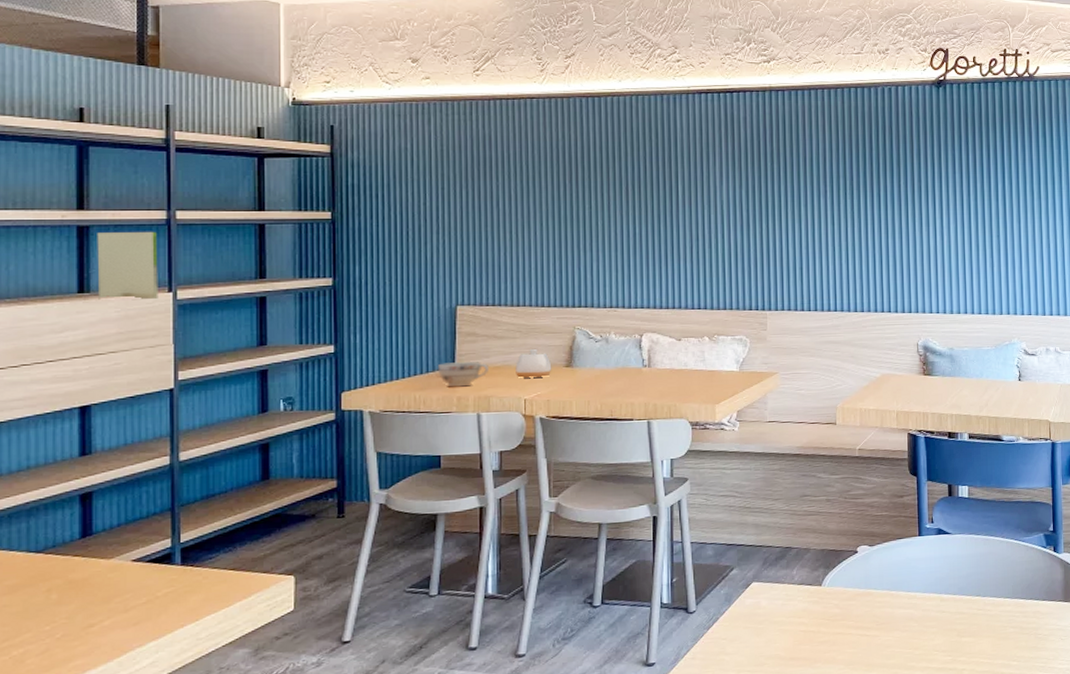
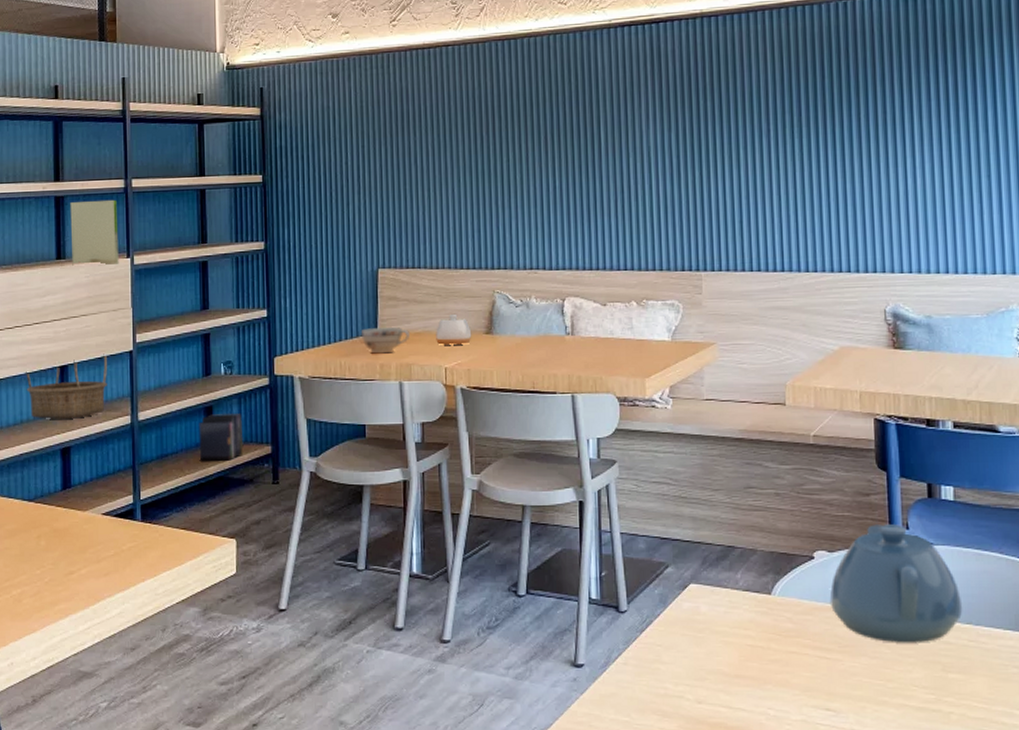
basket: none [35,392,141,464] -> present [26,353,107,419]
books: none [252,448,304,499] -> present [198,412,243,461]
teapot: none [869,519,974,617] -> present [829,524,963,642]

